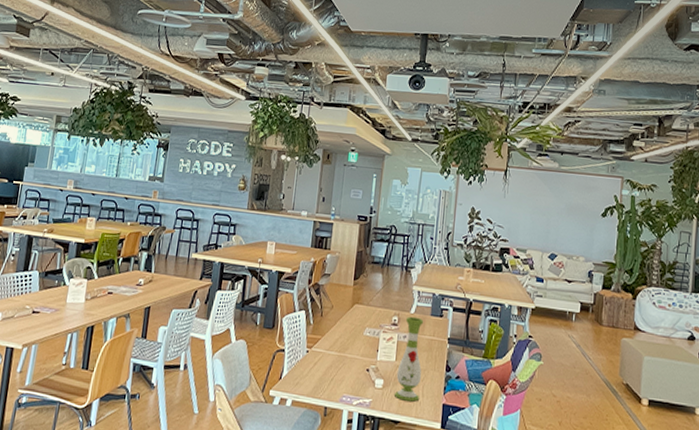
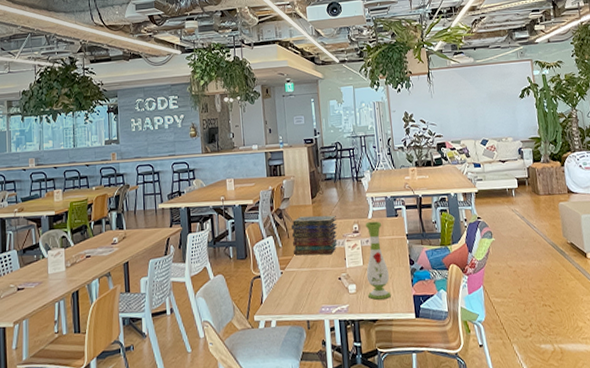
book stack: none [323,296,377,343] -> present [291,215,338,256]

